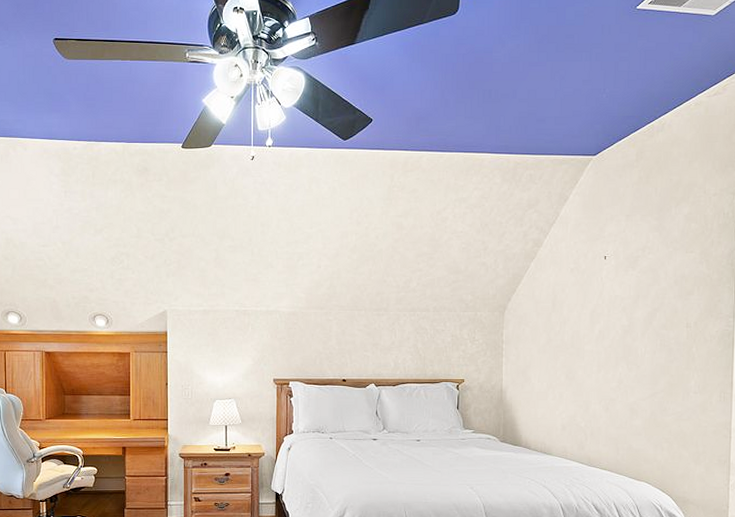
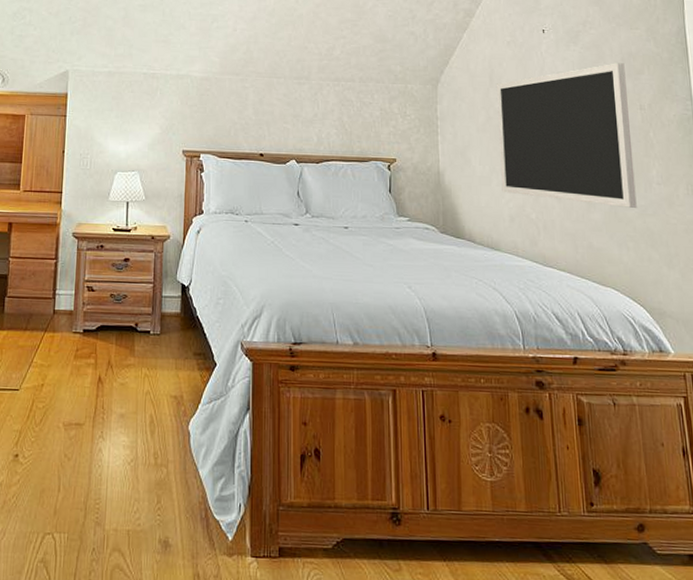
chalkboard: none [556,285,677,414] -> present [497,63,637,208]

